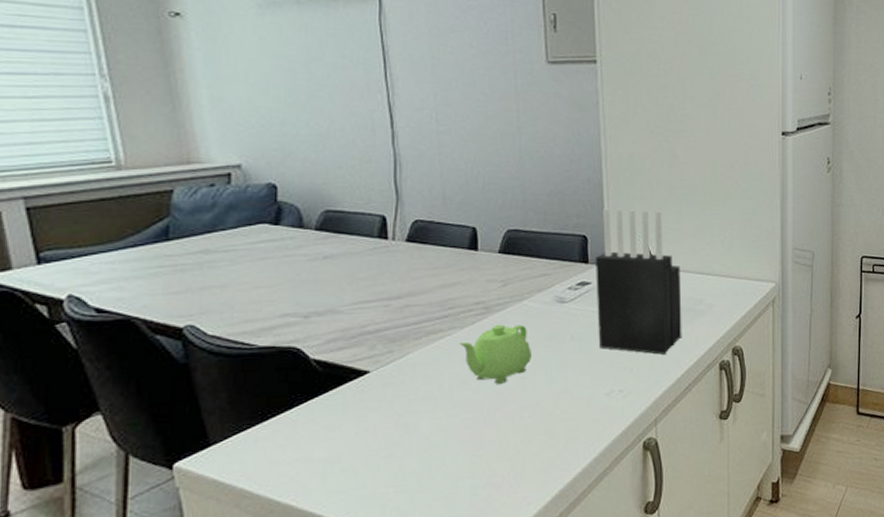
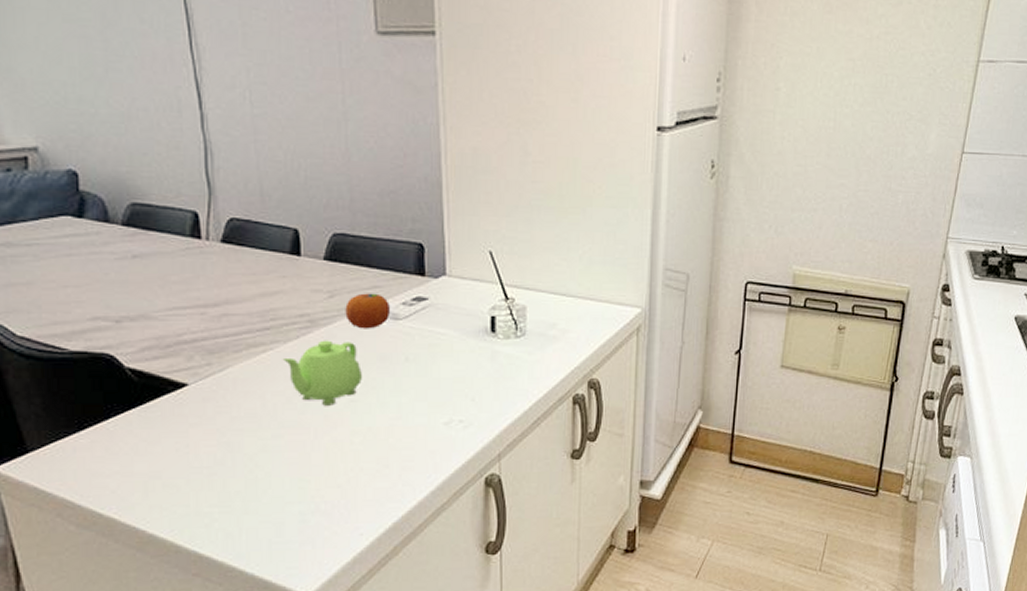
fruit: none [517,280,557,313] -> present [345,293,390,329]
knife block: present [596,208,682,355] -> none [433,212,531,383]

